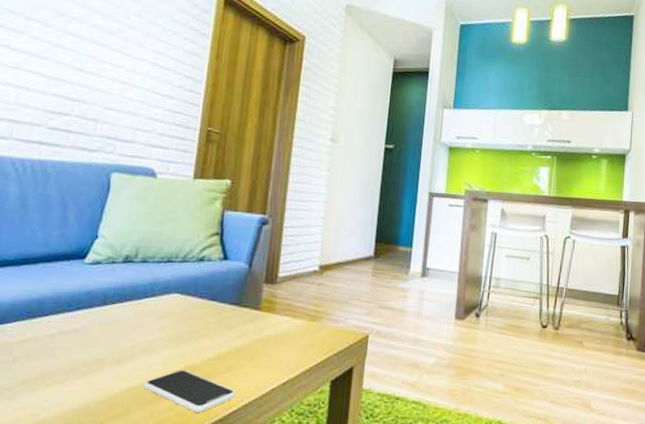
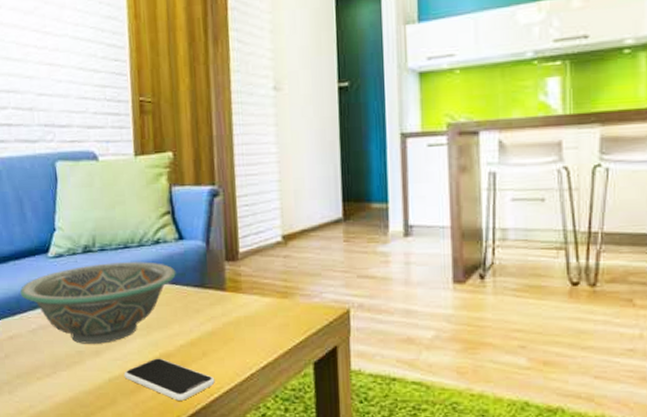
decorative bowl: none [44,274,215,353] -> present [20,261,176,344]

